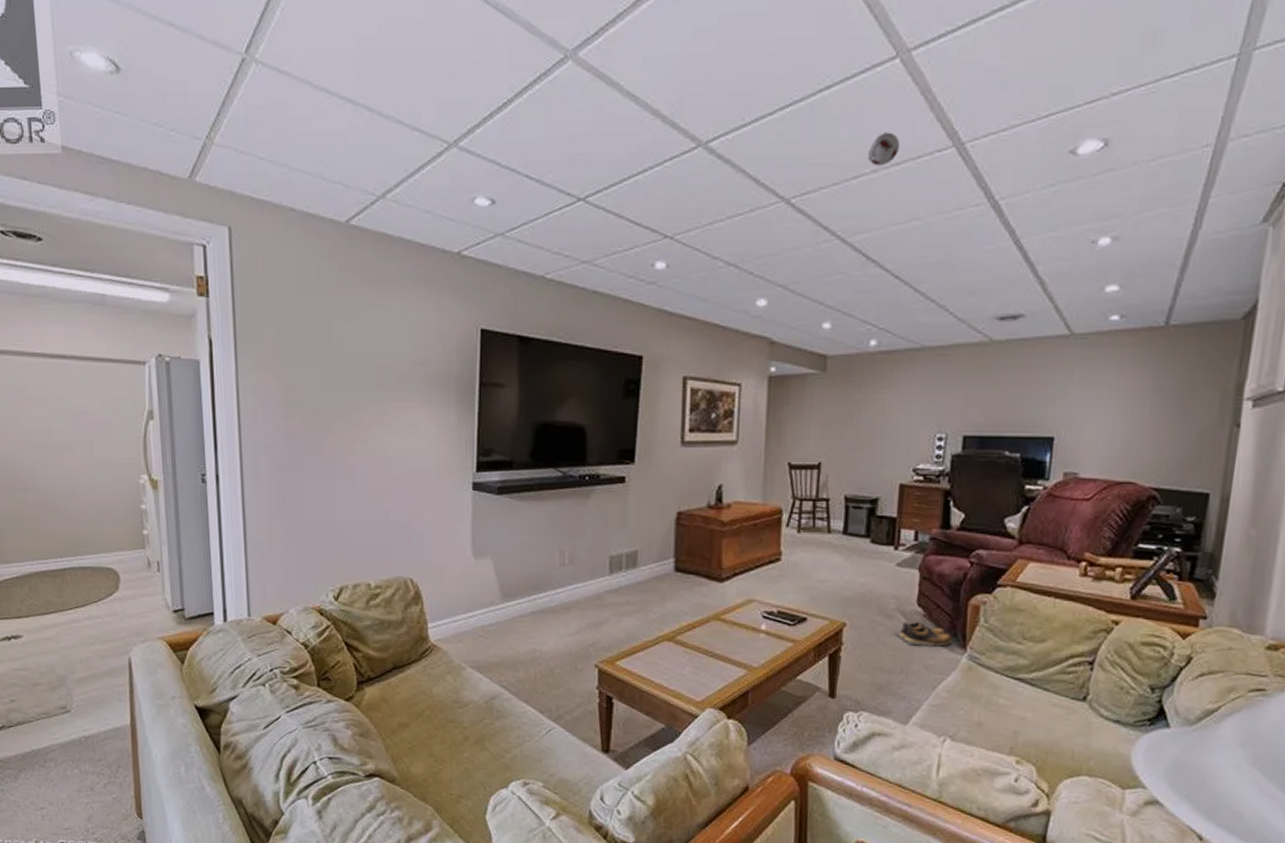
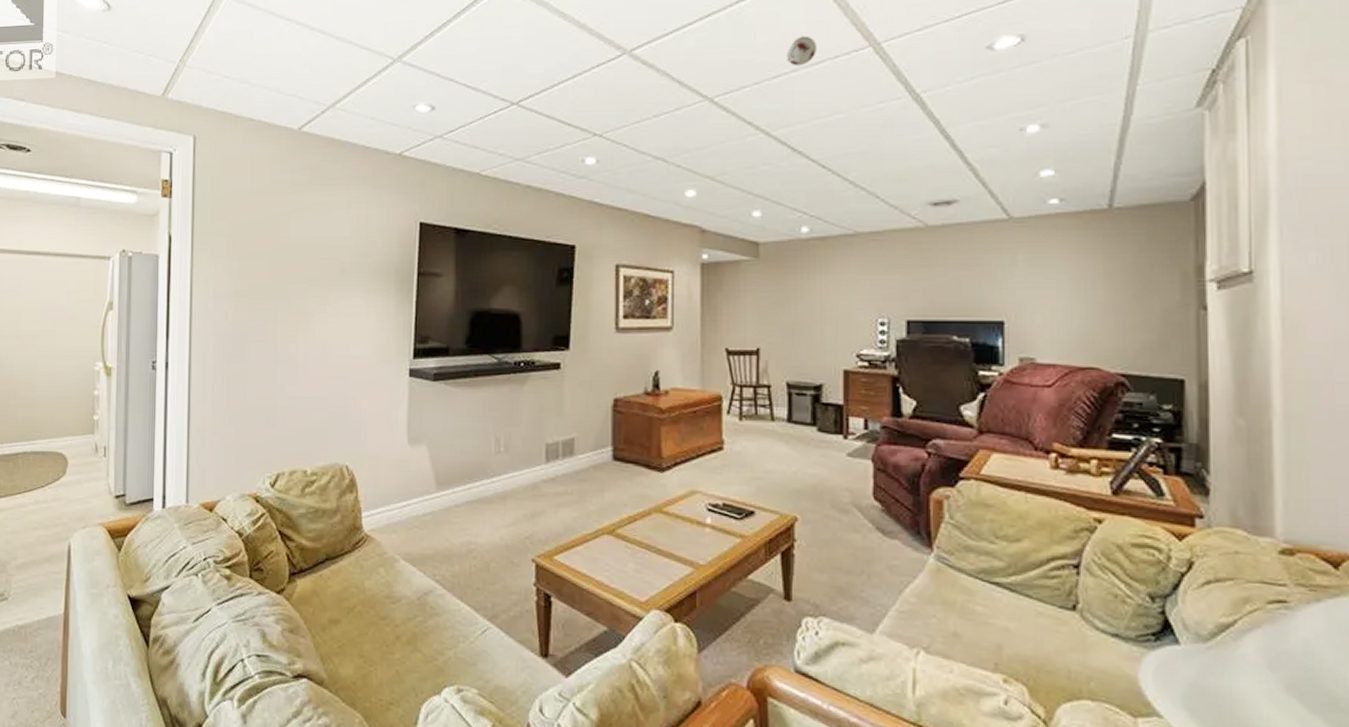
shoes: present [893,621,957,647] -> none [849,516,921,546]

